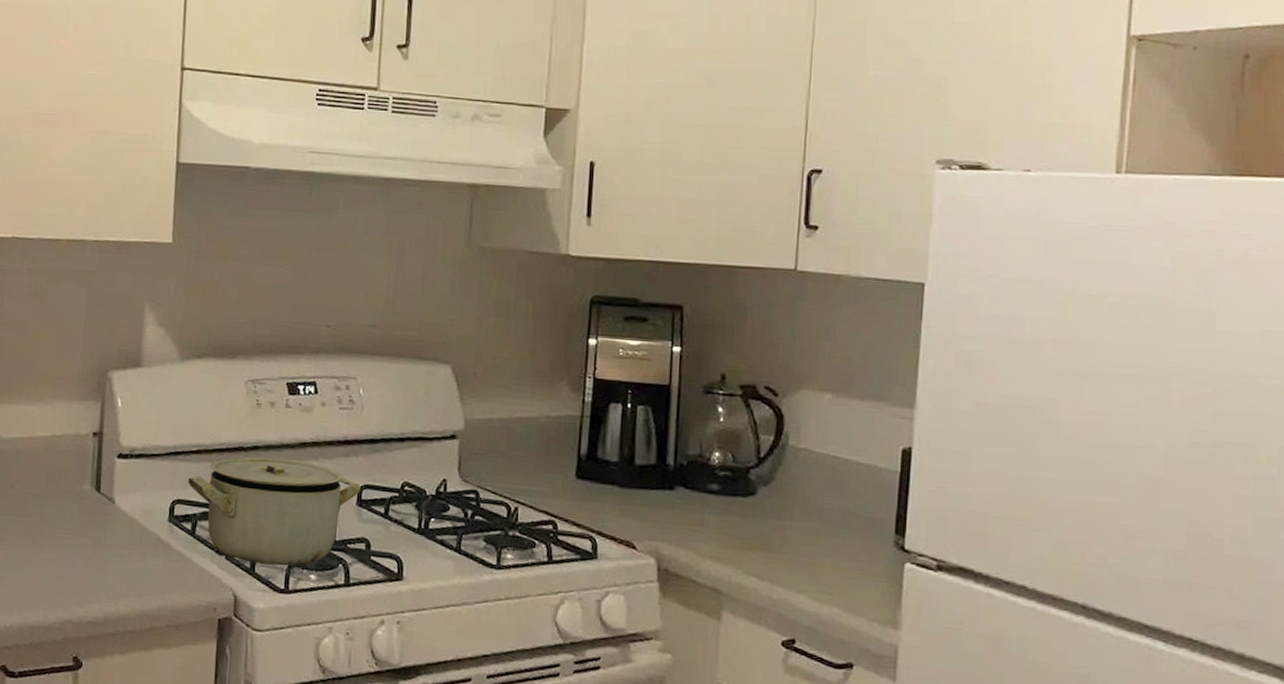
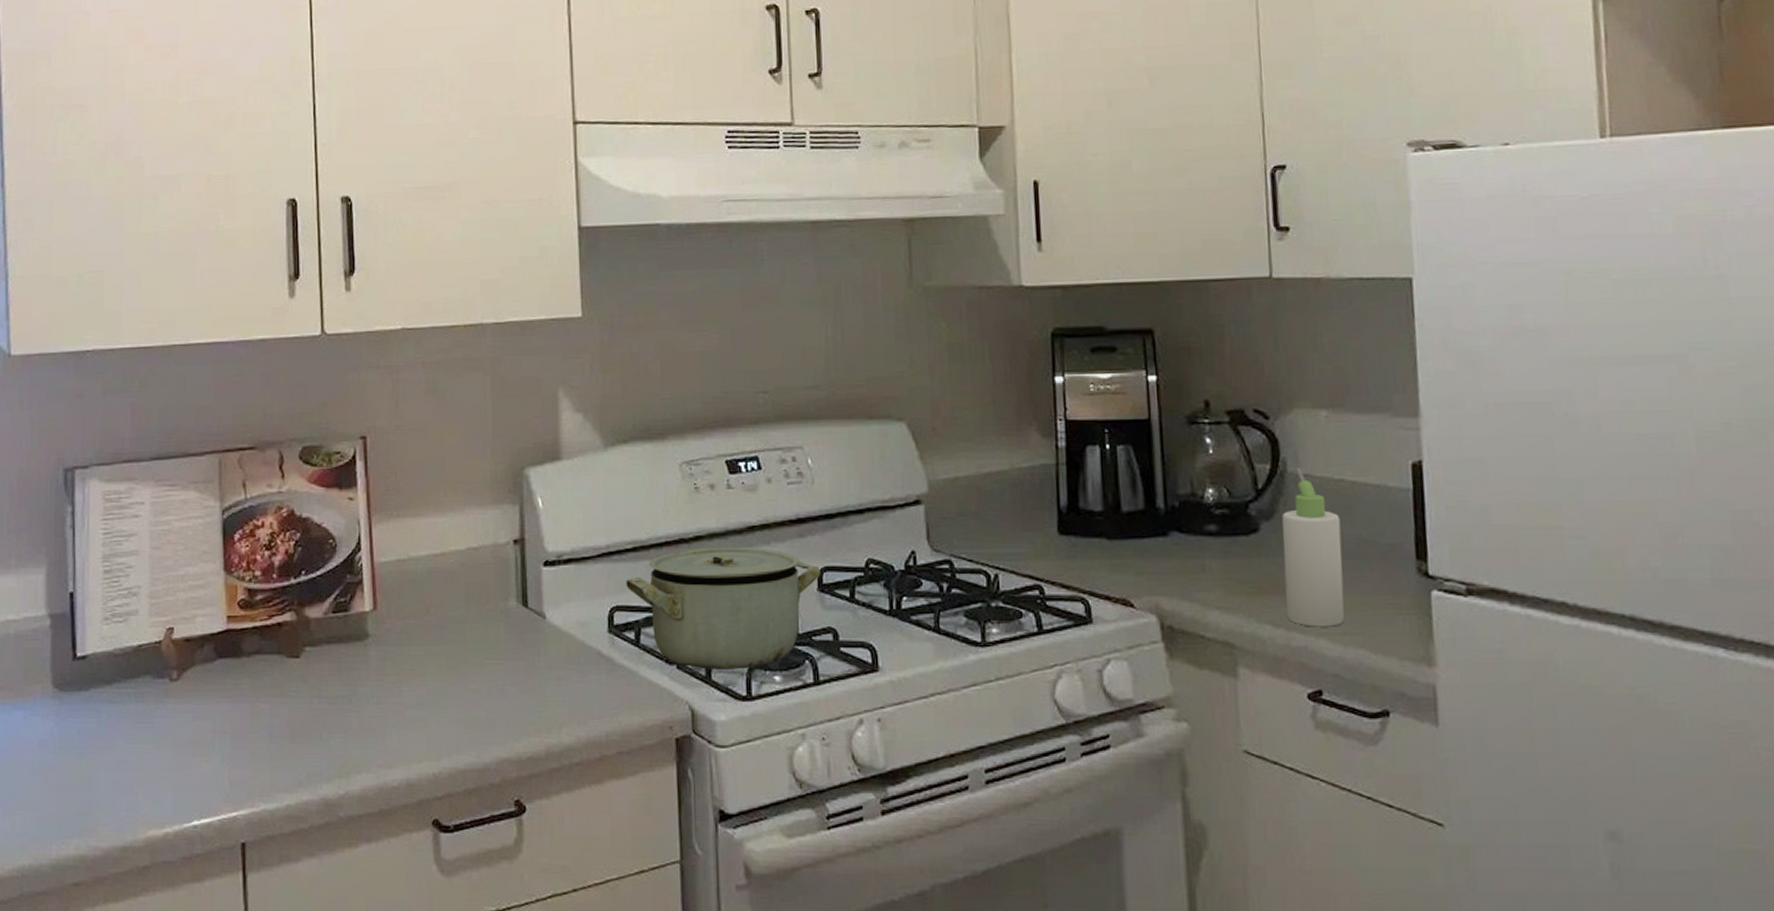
bottle: none [771,442,831,586] -> present [1282,467,1345,627]

